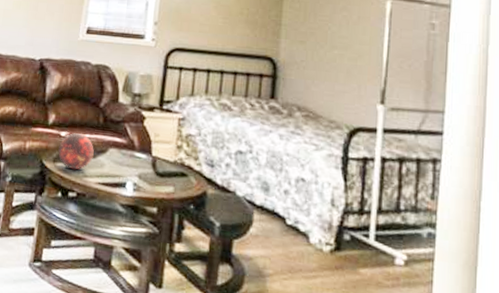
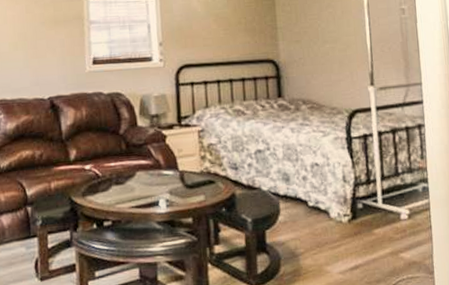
decorative orb: present [58,133,94,170] -> none [85,164,122,200]

